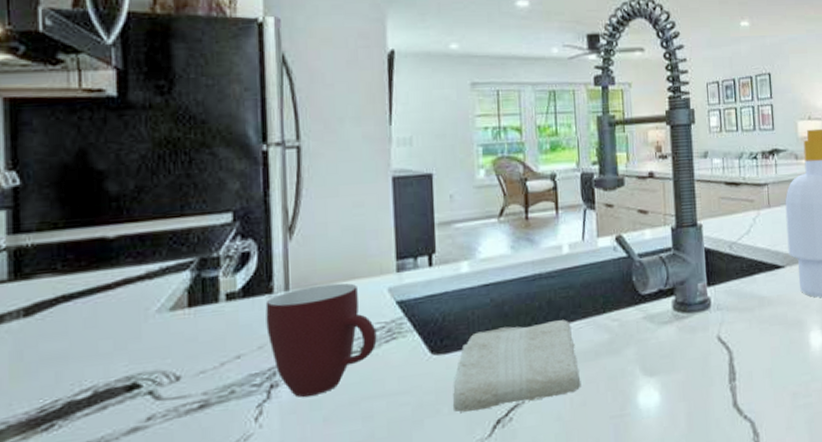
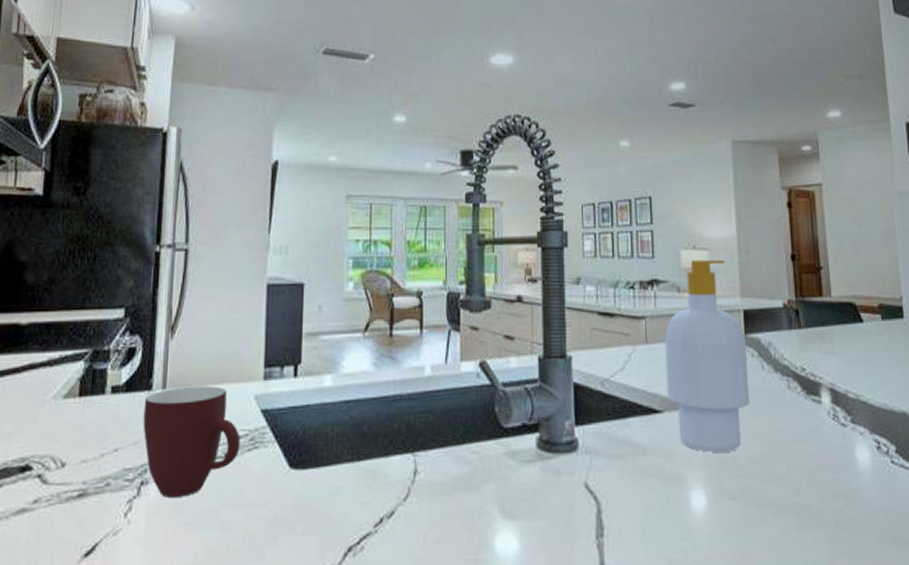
washcloth: present [452,320,581,412] -> none [306,447,436,535]

